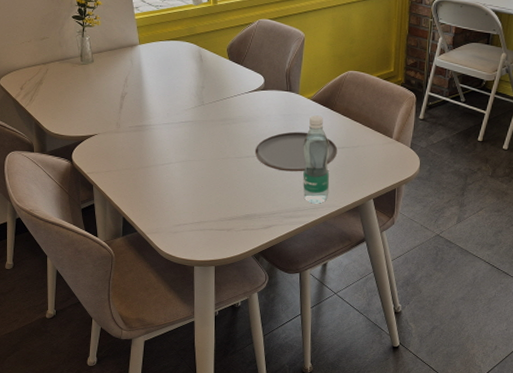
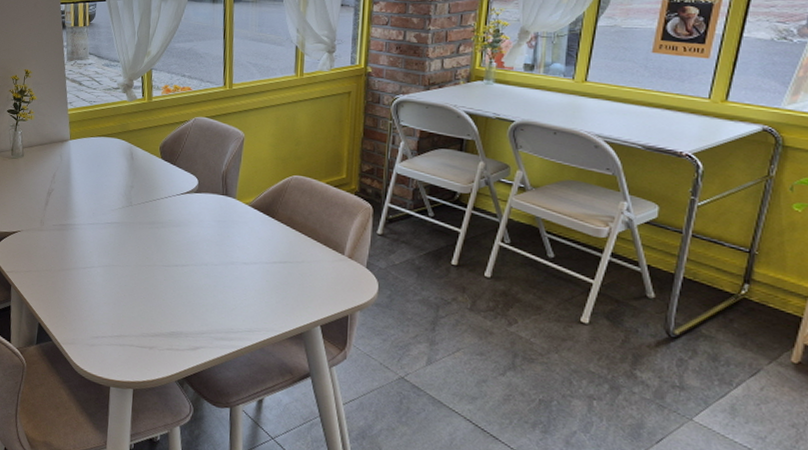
plate: present [254,131,338,172] -> none [184,240,279,287]
bottle: present [303,115,330,204] -> none [237,223,270,326]

